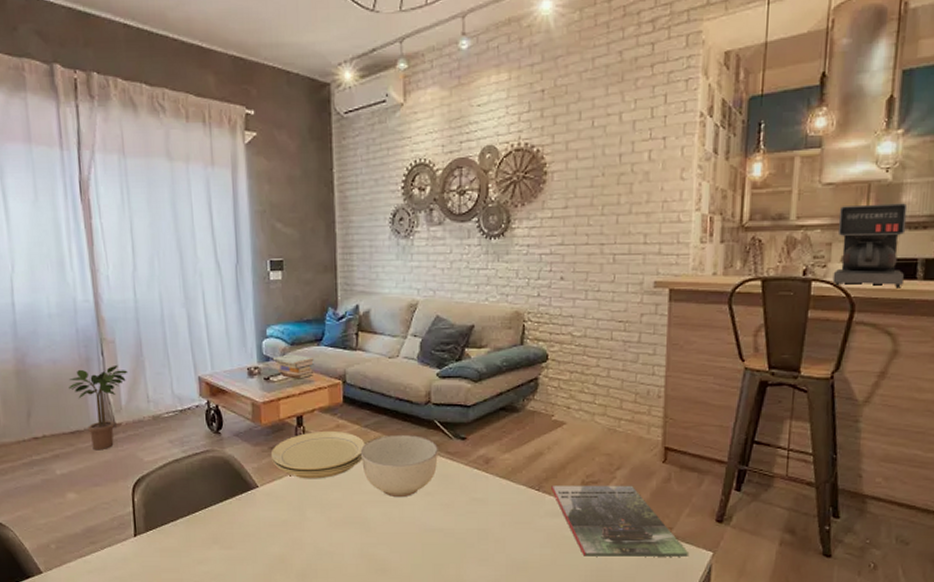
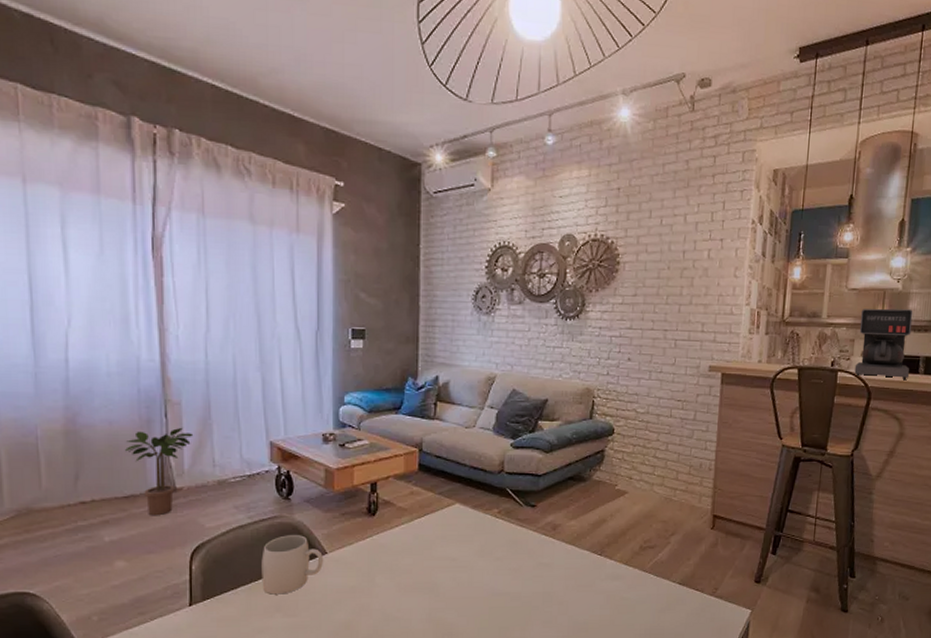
mug: none [197,469,255,527] -> present [261,535,323,595]
plate: present [270,430,365,479] -> none [342,497,438,545]
books: present [272,354,314,379] -> none [349,421,391,446]
bowl: present [360,434,439,496] -> none [433,501,510,562]
magazine: present [551,485,688,557] -> none [612,550,730,616]

